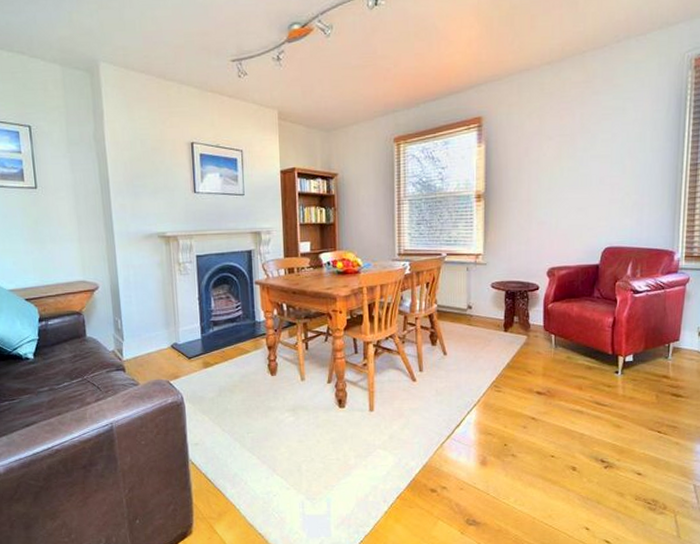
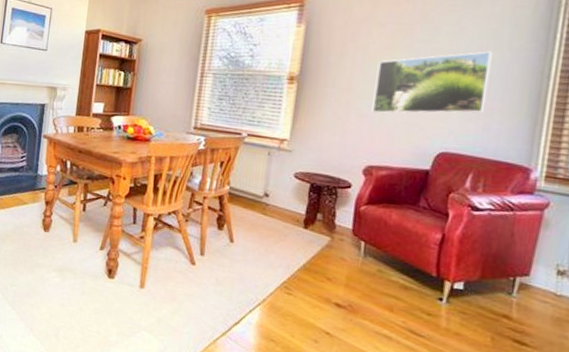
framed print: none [549,153,639,220] -> present [372,51,493,114]

